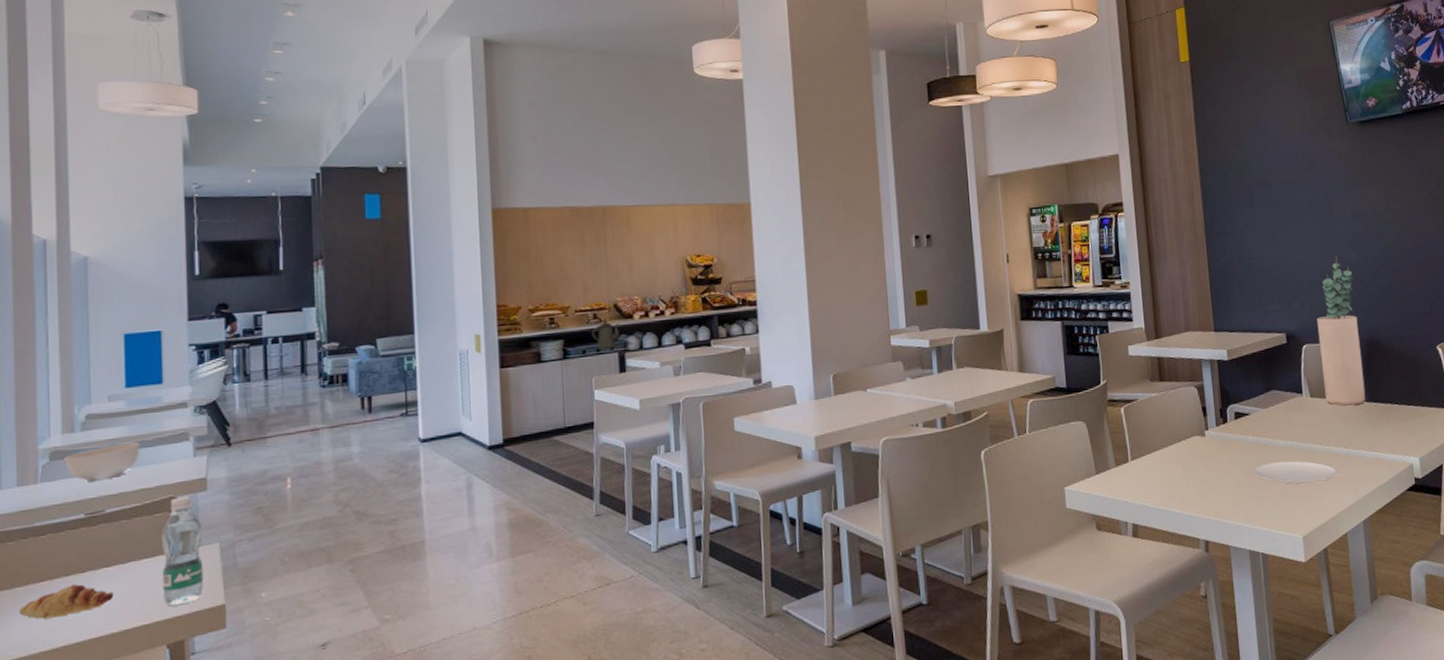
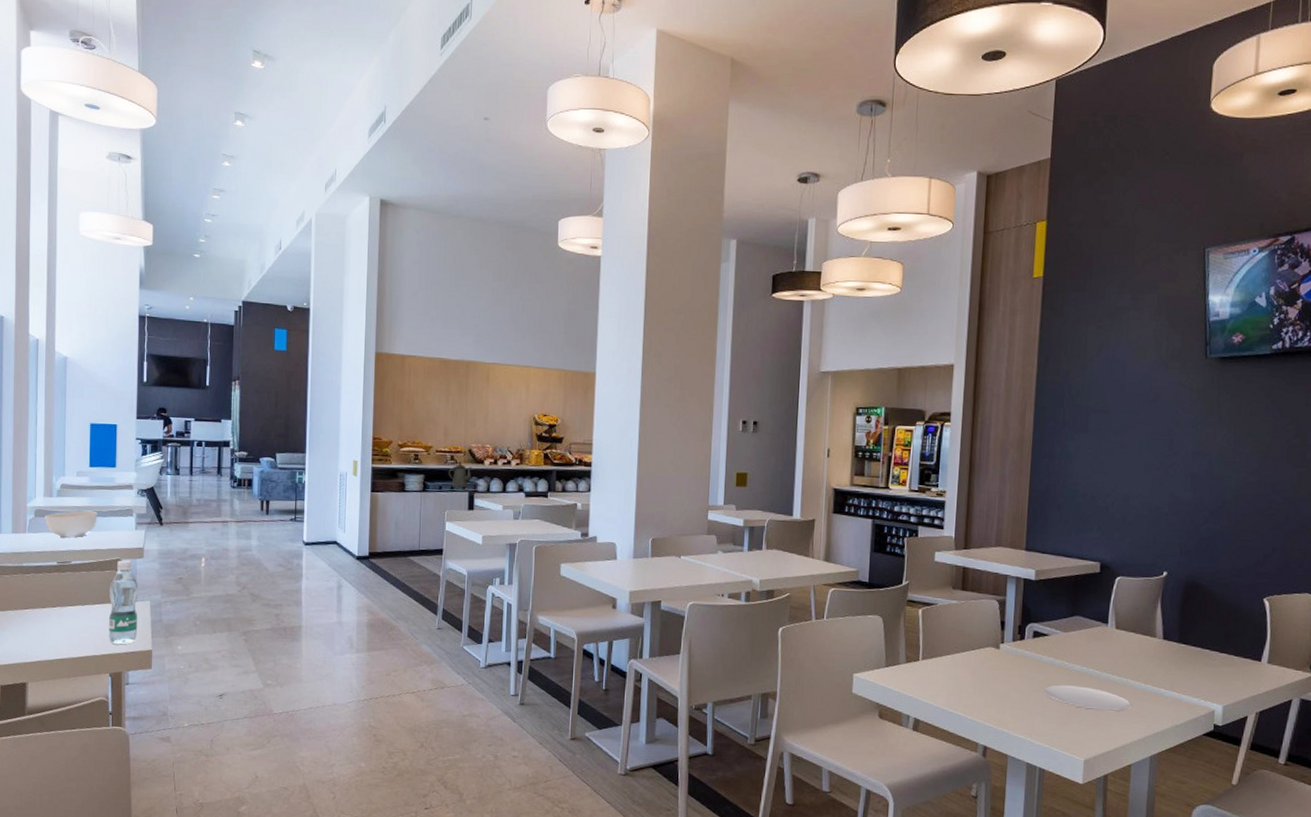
croissant: present [19,584,114,619] -> none [10,615,75,638]
vase: present [1316,256,1366,406] -> none [1131,493,1184,644]

